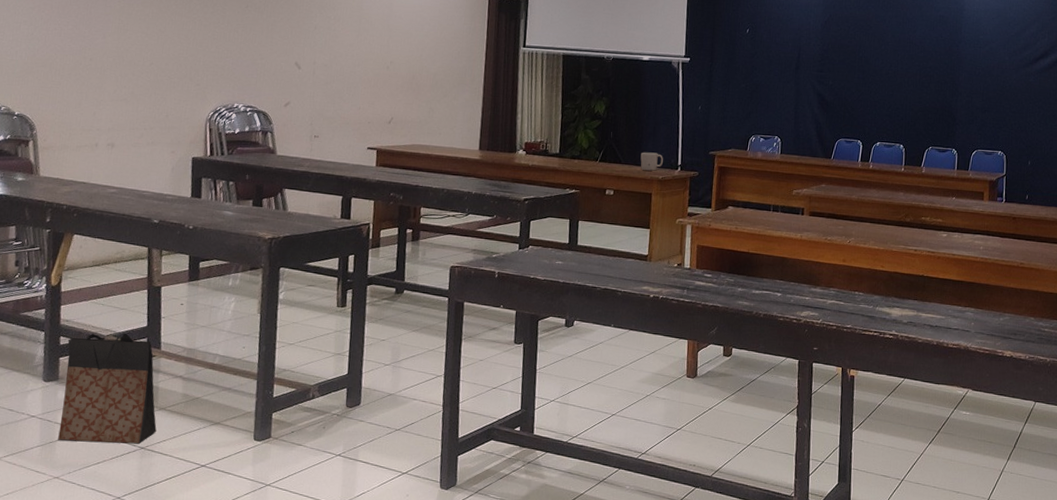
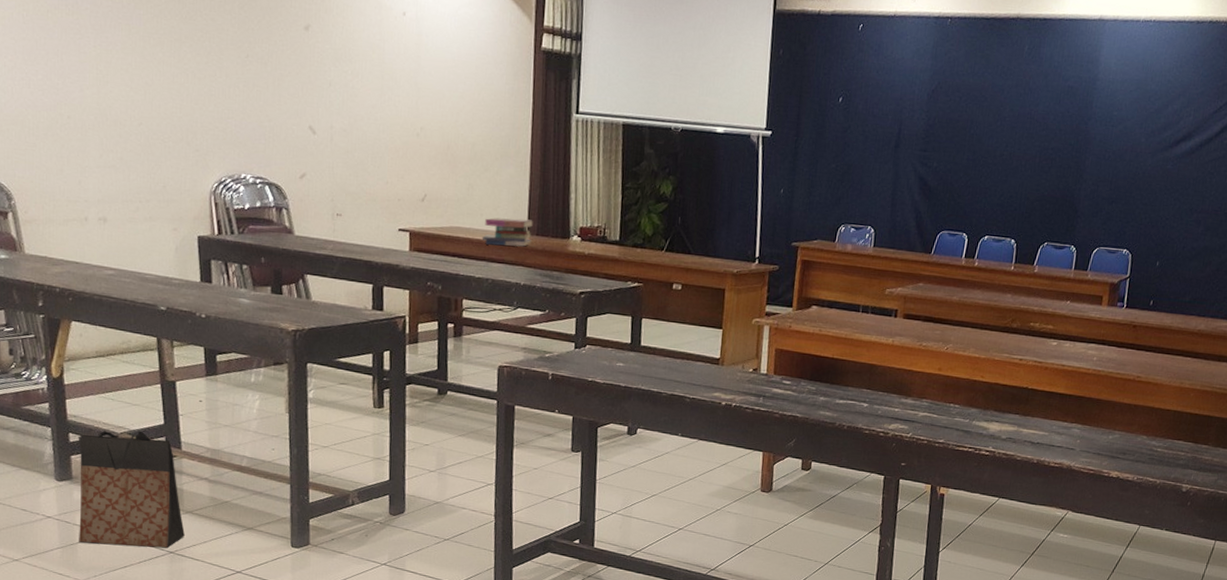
books: none [439,136,485,161] -> present [482,217,533,247]
mug: present [640,152,663,171] -> none [712,241,739,264]

